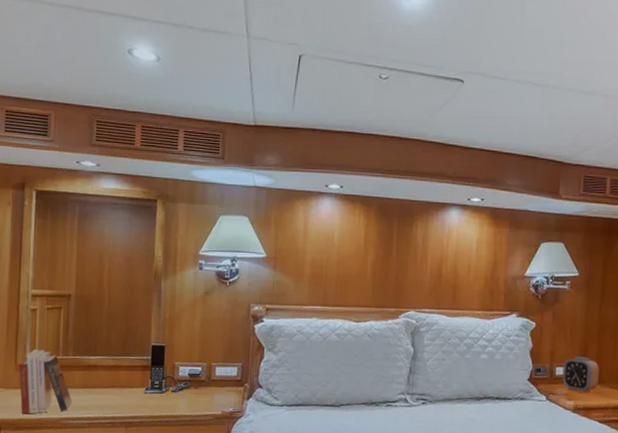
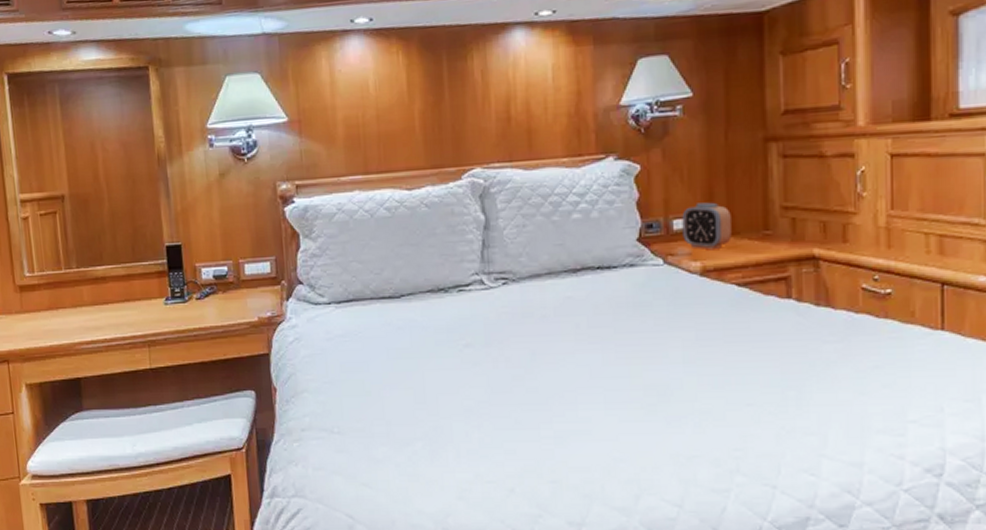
books: present [19,349,72,414] -> none [18,264,84,342]

